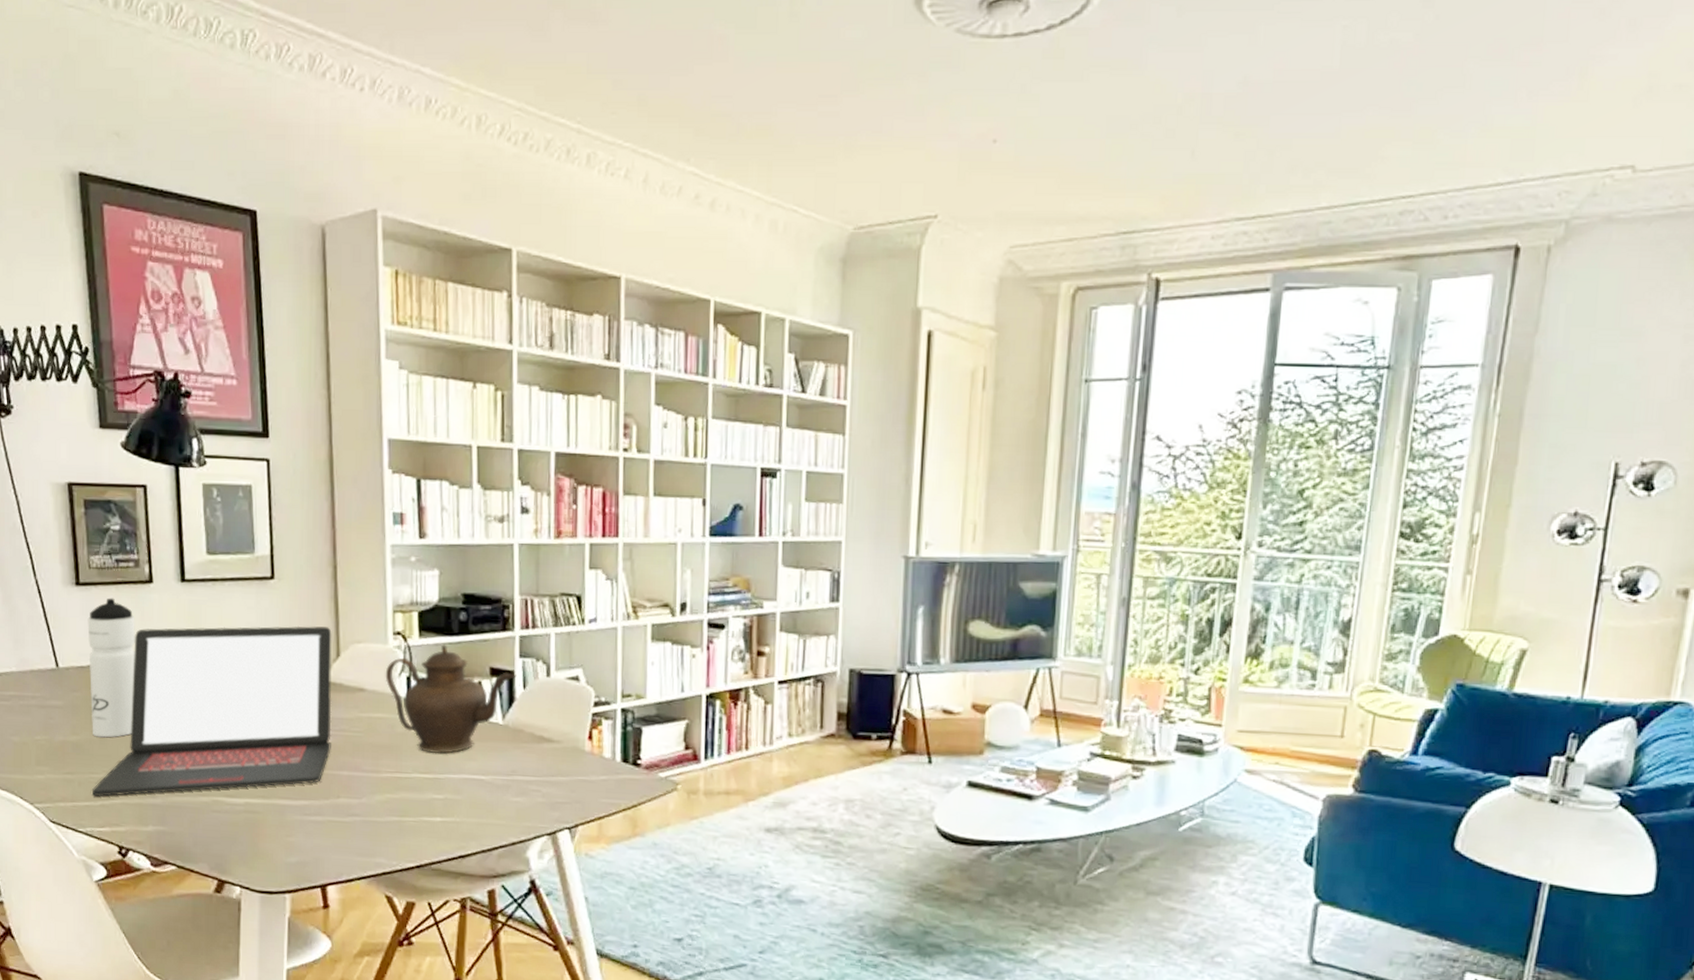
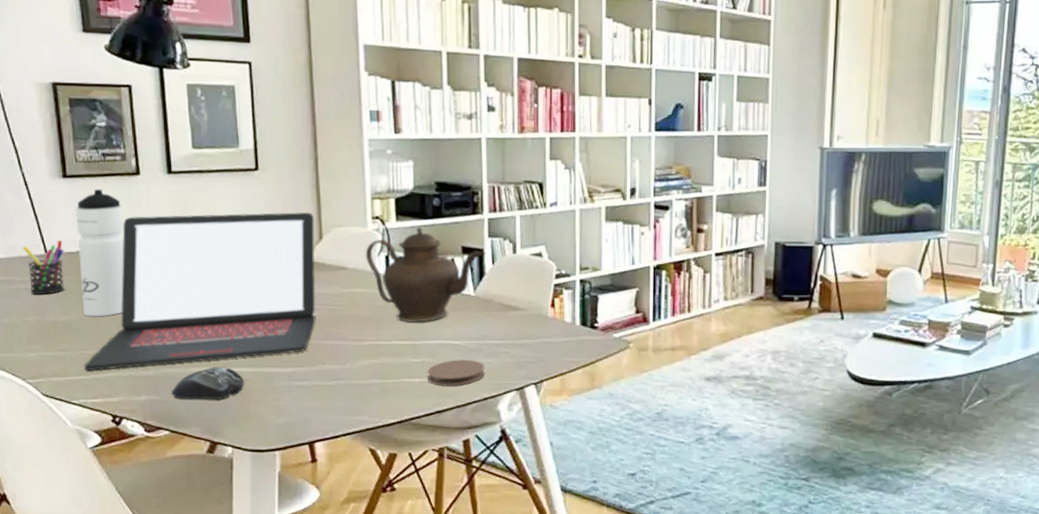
pen holder: none [34,652,75,712] -> present [22,240,65,295]
computer mouse: none [178,796,255,833] -> present [170,367,245,400]
coaster: none [449,797,513,828] -> present [427,359,485,386]

